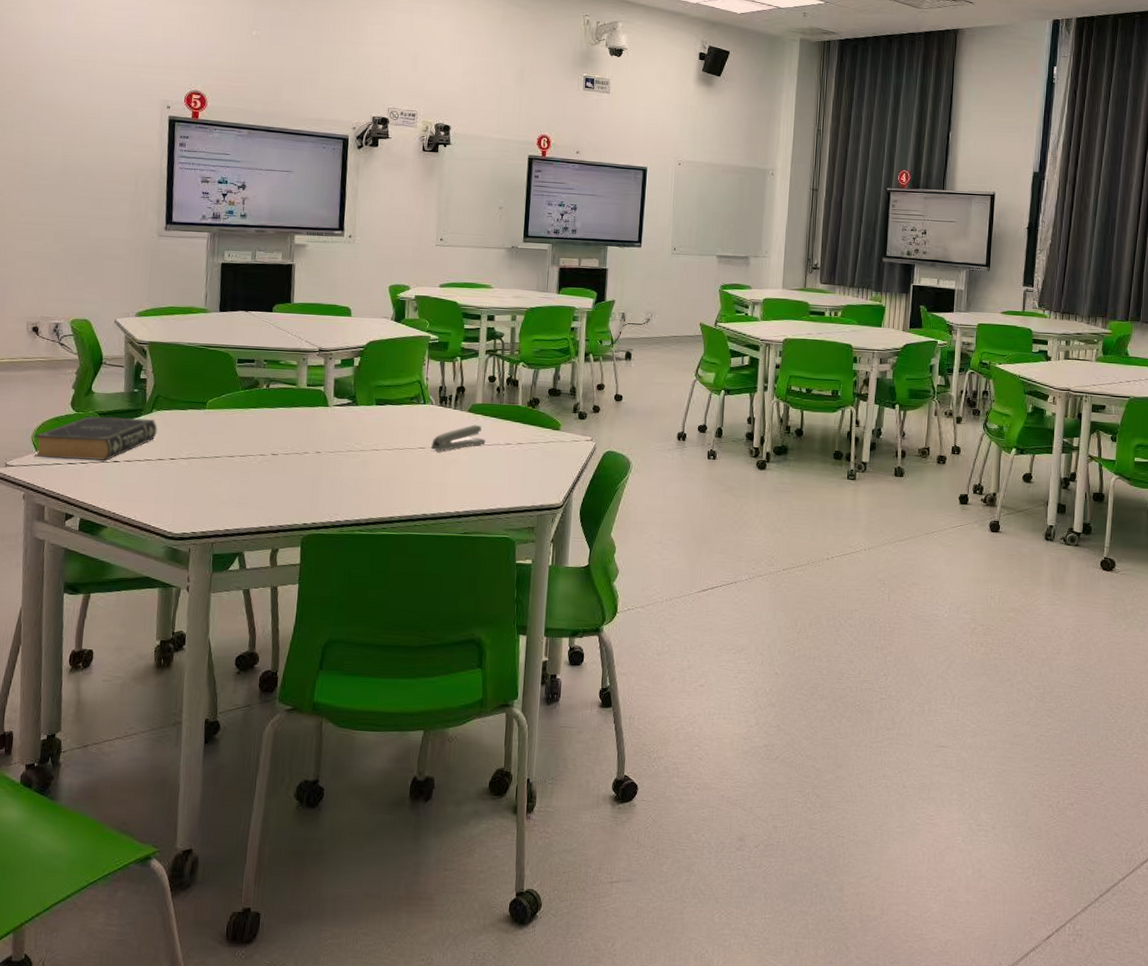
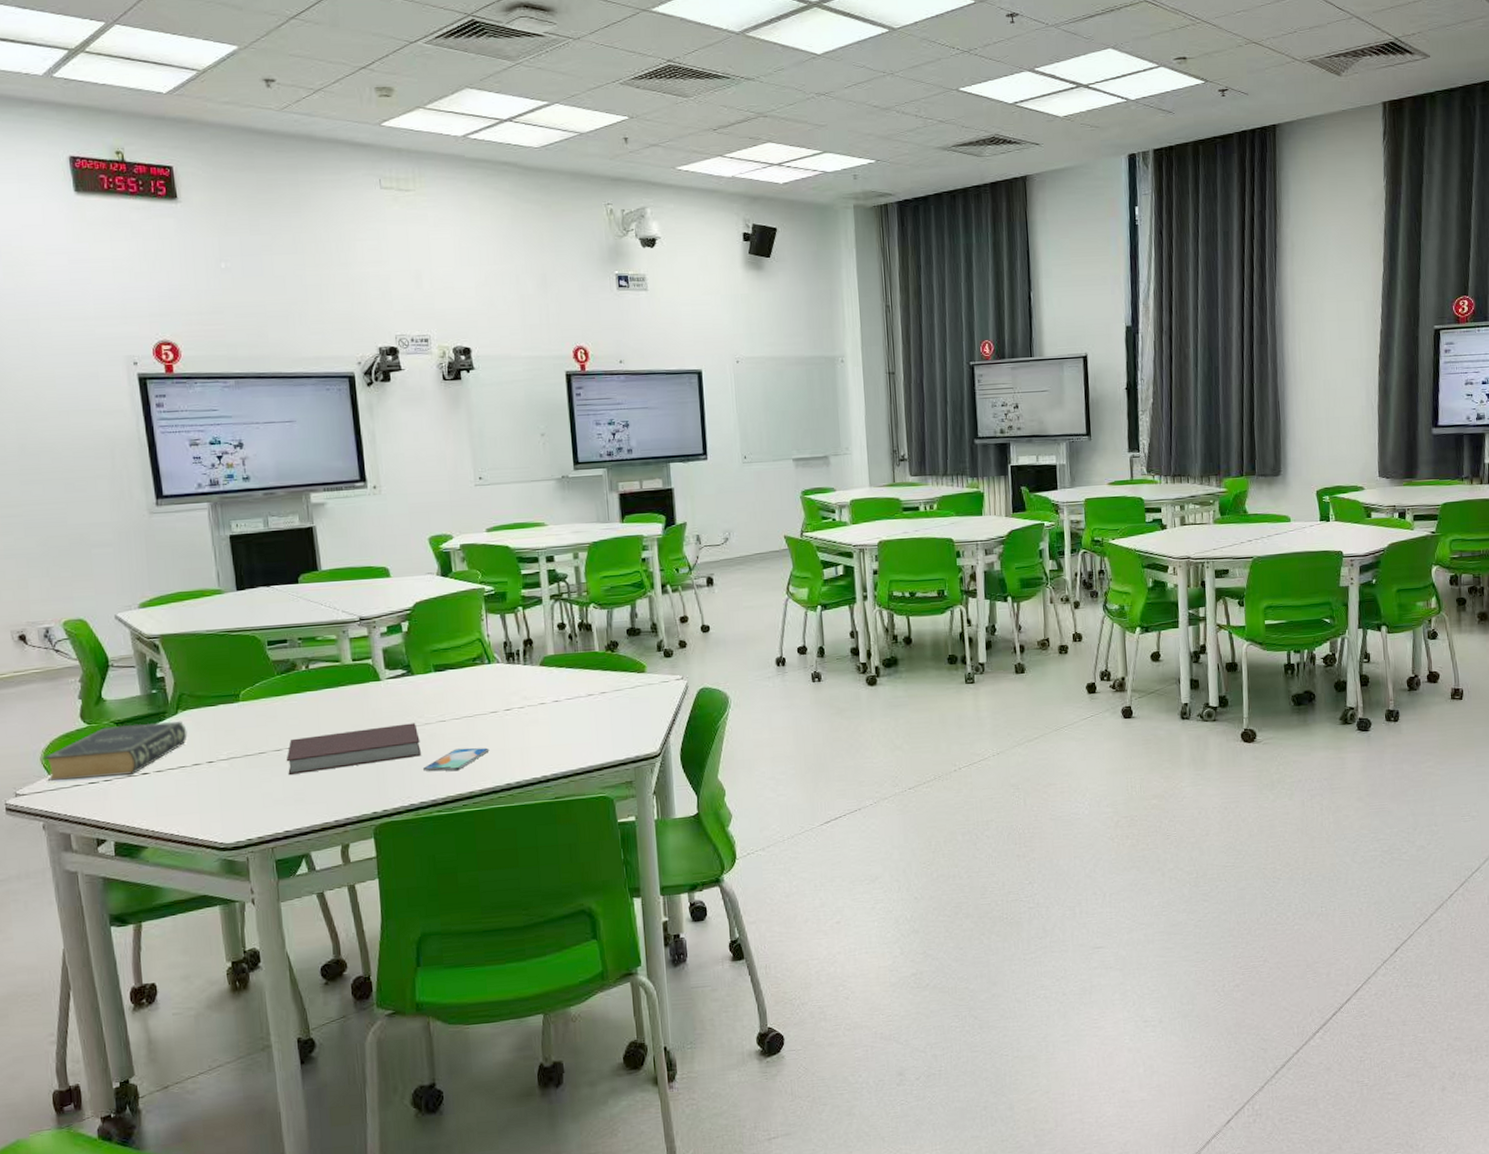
notebook: none [236,447,354,480] -> present [286,723,421,775]
smartphone: none [353,476,413,496] -> present [423,747,490,772]
stapler: present [431,424,486,451] -> none [504,678,565,713]

